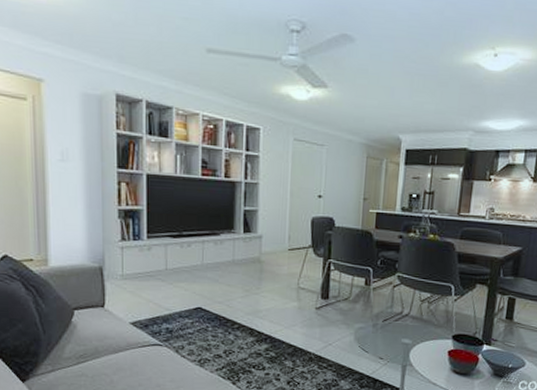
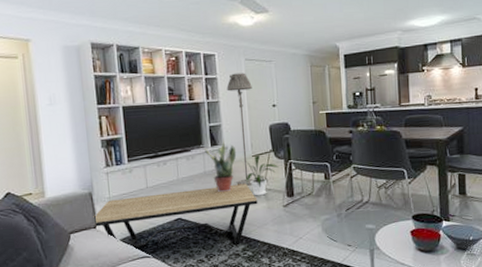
coffee table: none [102,278,289,343] -> present [93,183,258,249]
potted plant: none [234,226,272,286] -> present [203,139,237,193]
floor lamp: none [268,153,298,282] -> present [227,73,255,186]
house plant: none [278,249,317,294] -> present [245,155,279,196]

